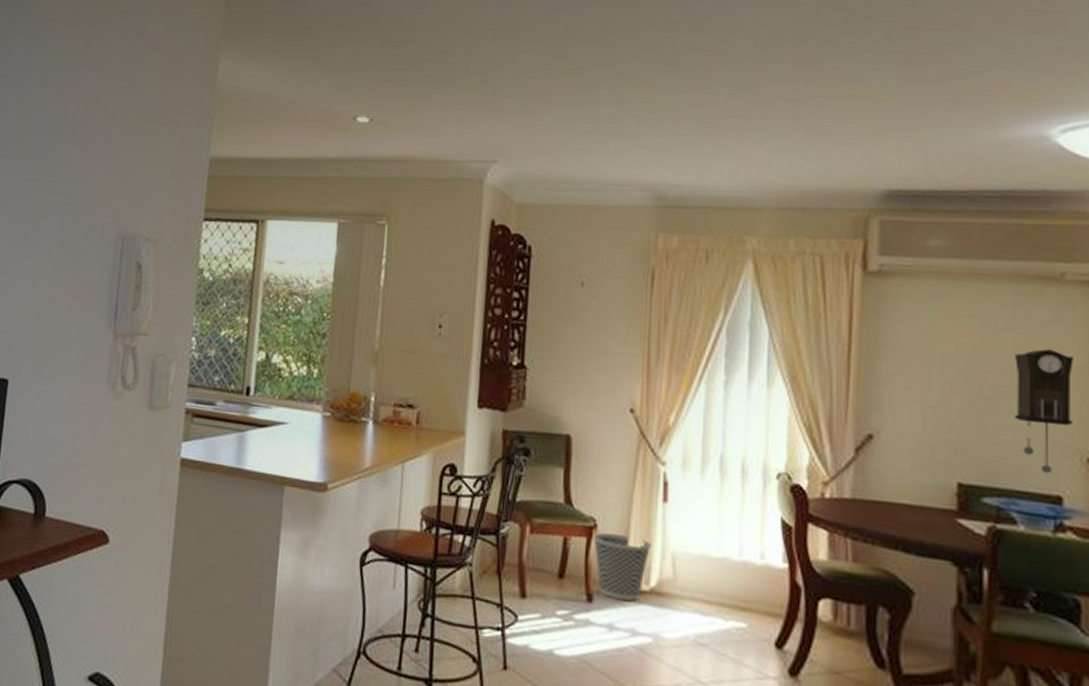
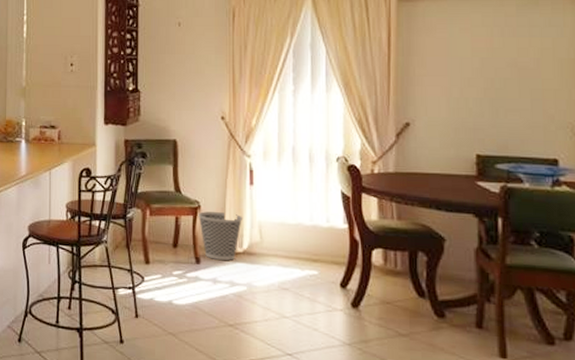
pendulum clock: present [1014,349,1073,474] -> none [519,48,565,143]

